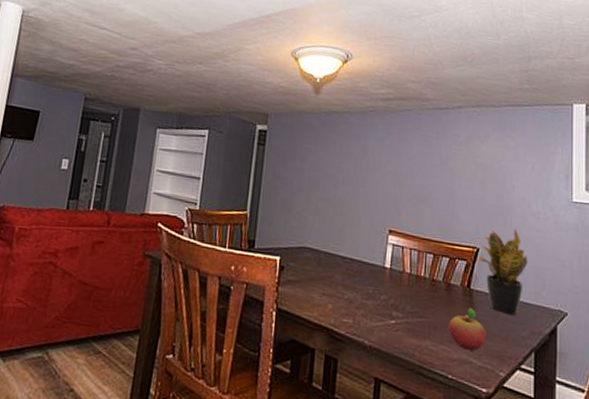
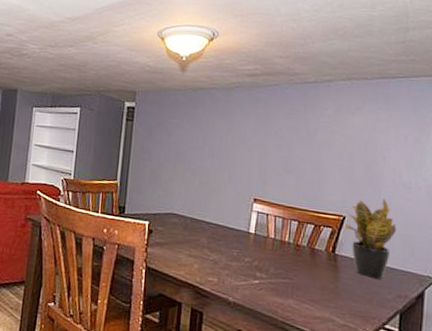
fruit: present [448,308,486,351] -> none [311,271,350,310]

